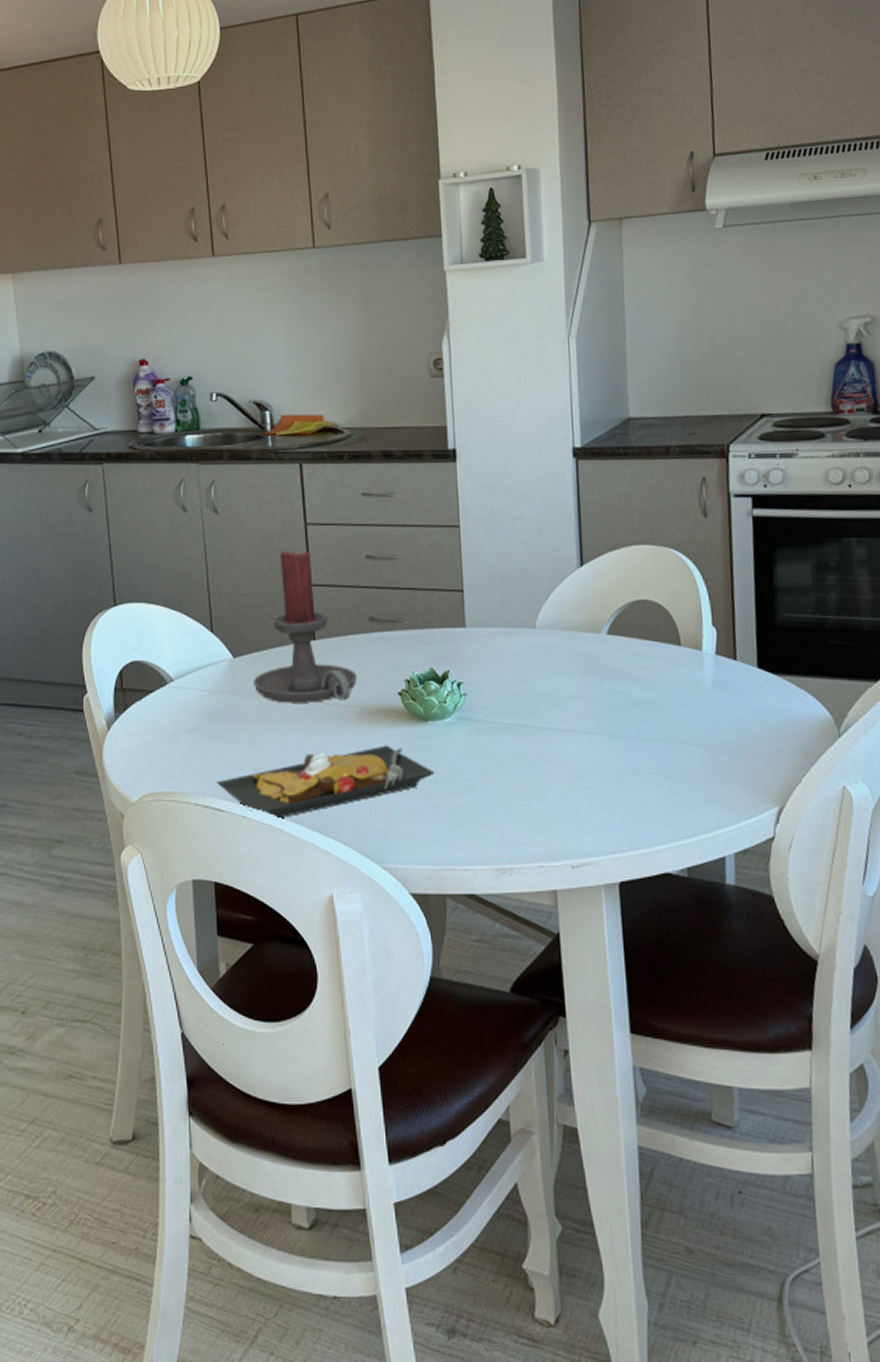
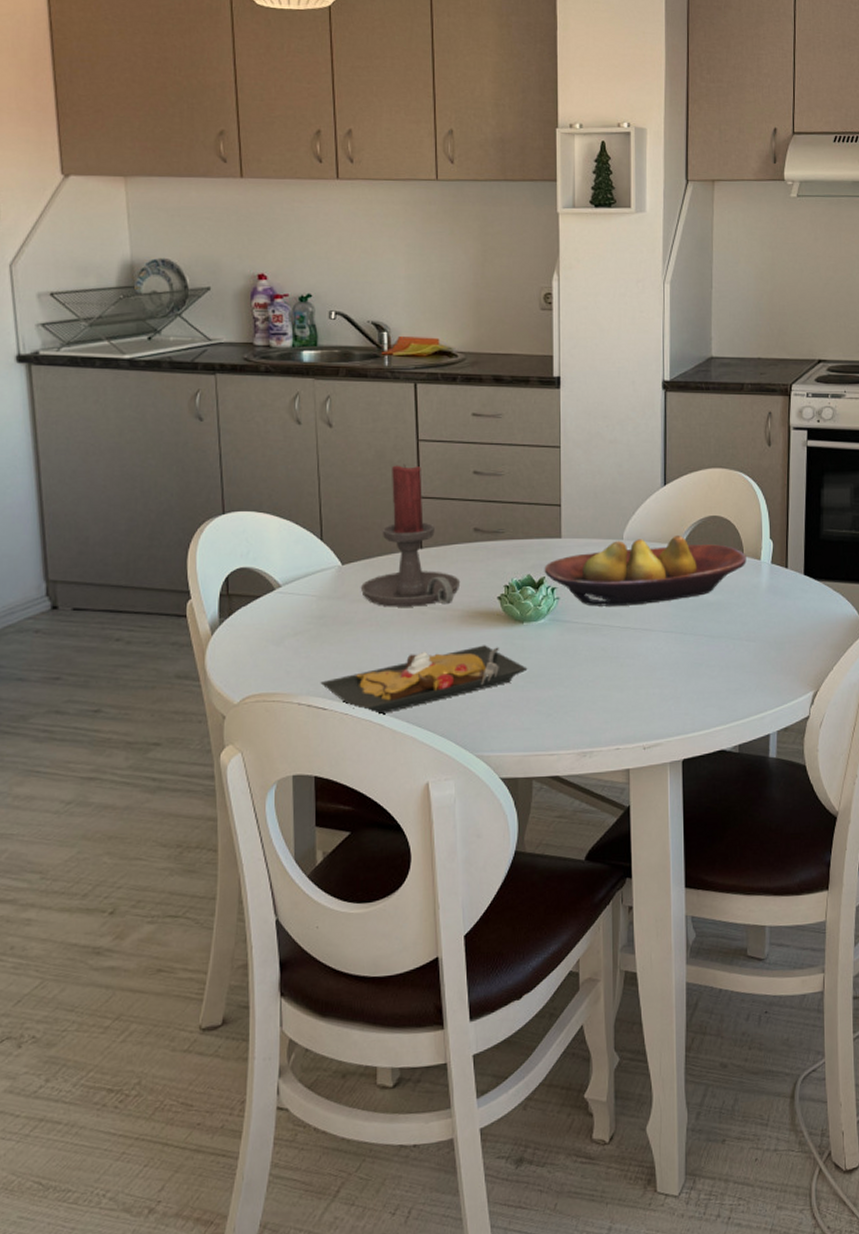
fruit bowl: none [447,623,685,704] -> present [544,536,746,607]

